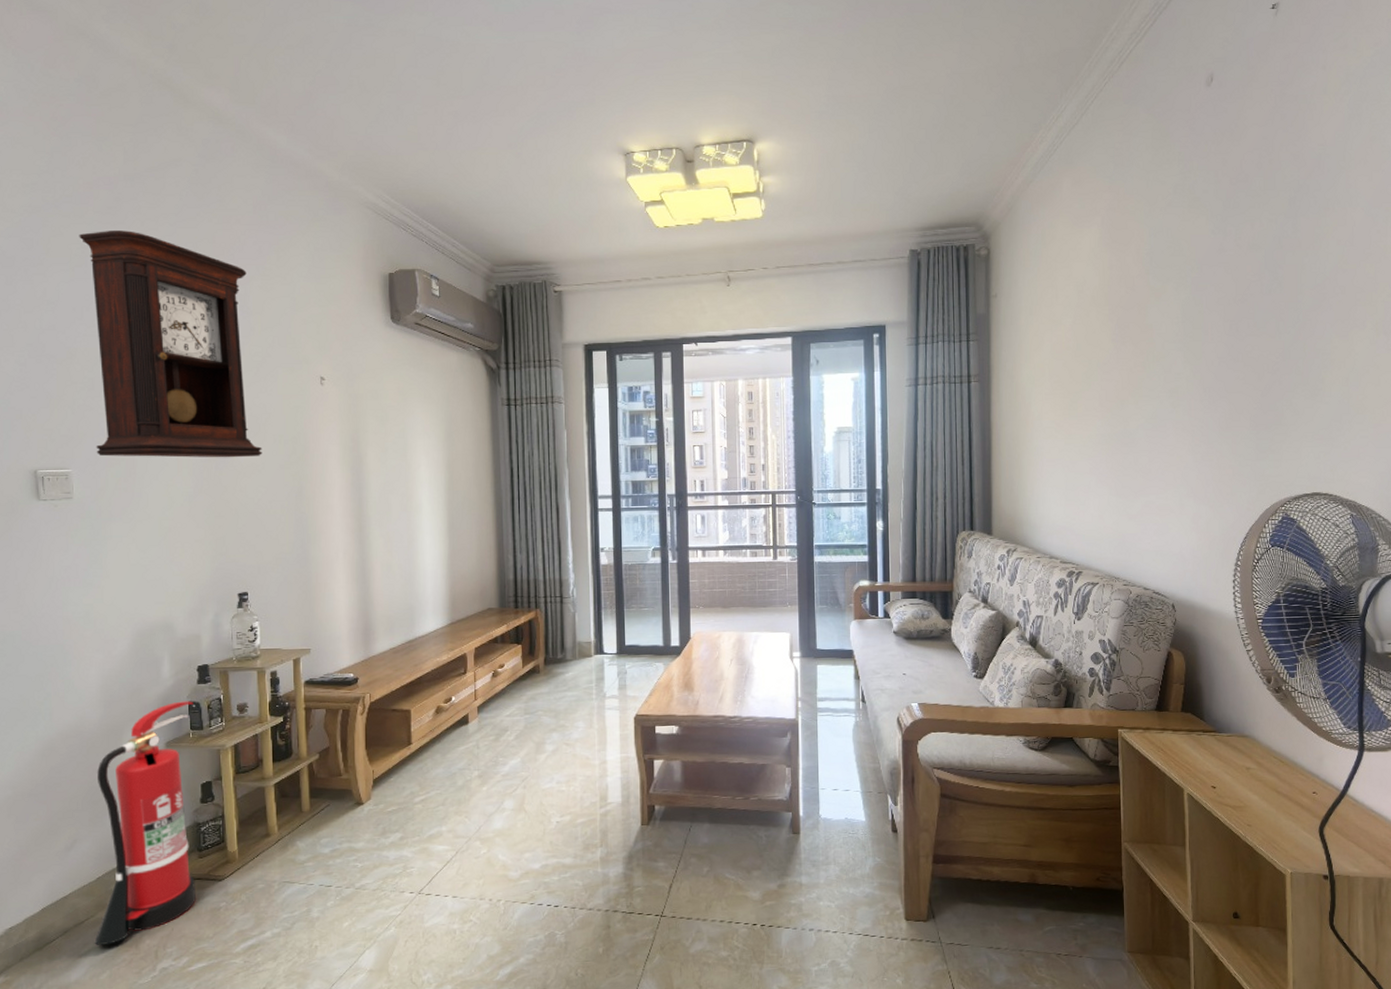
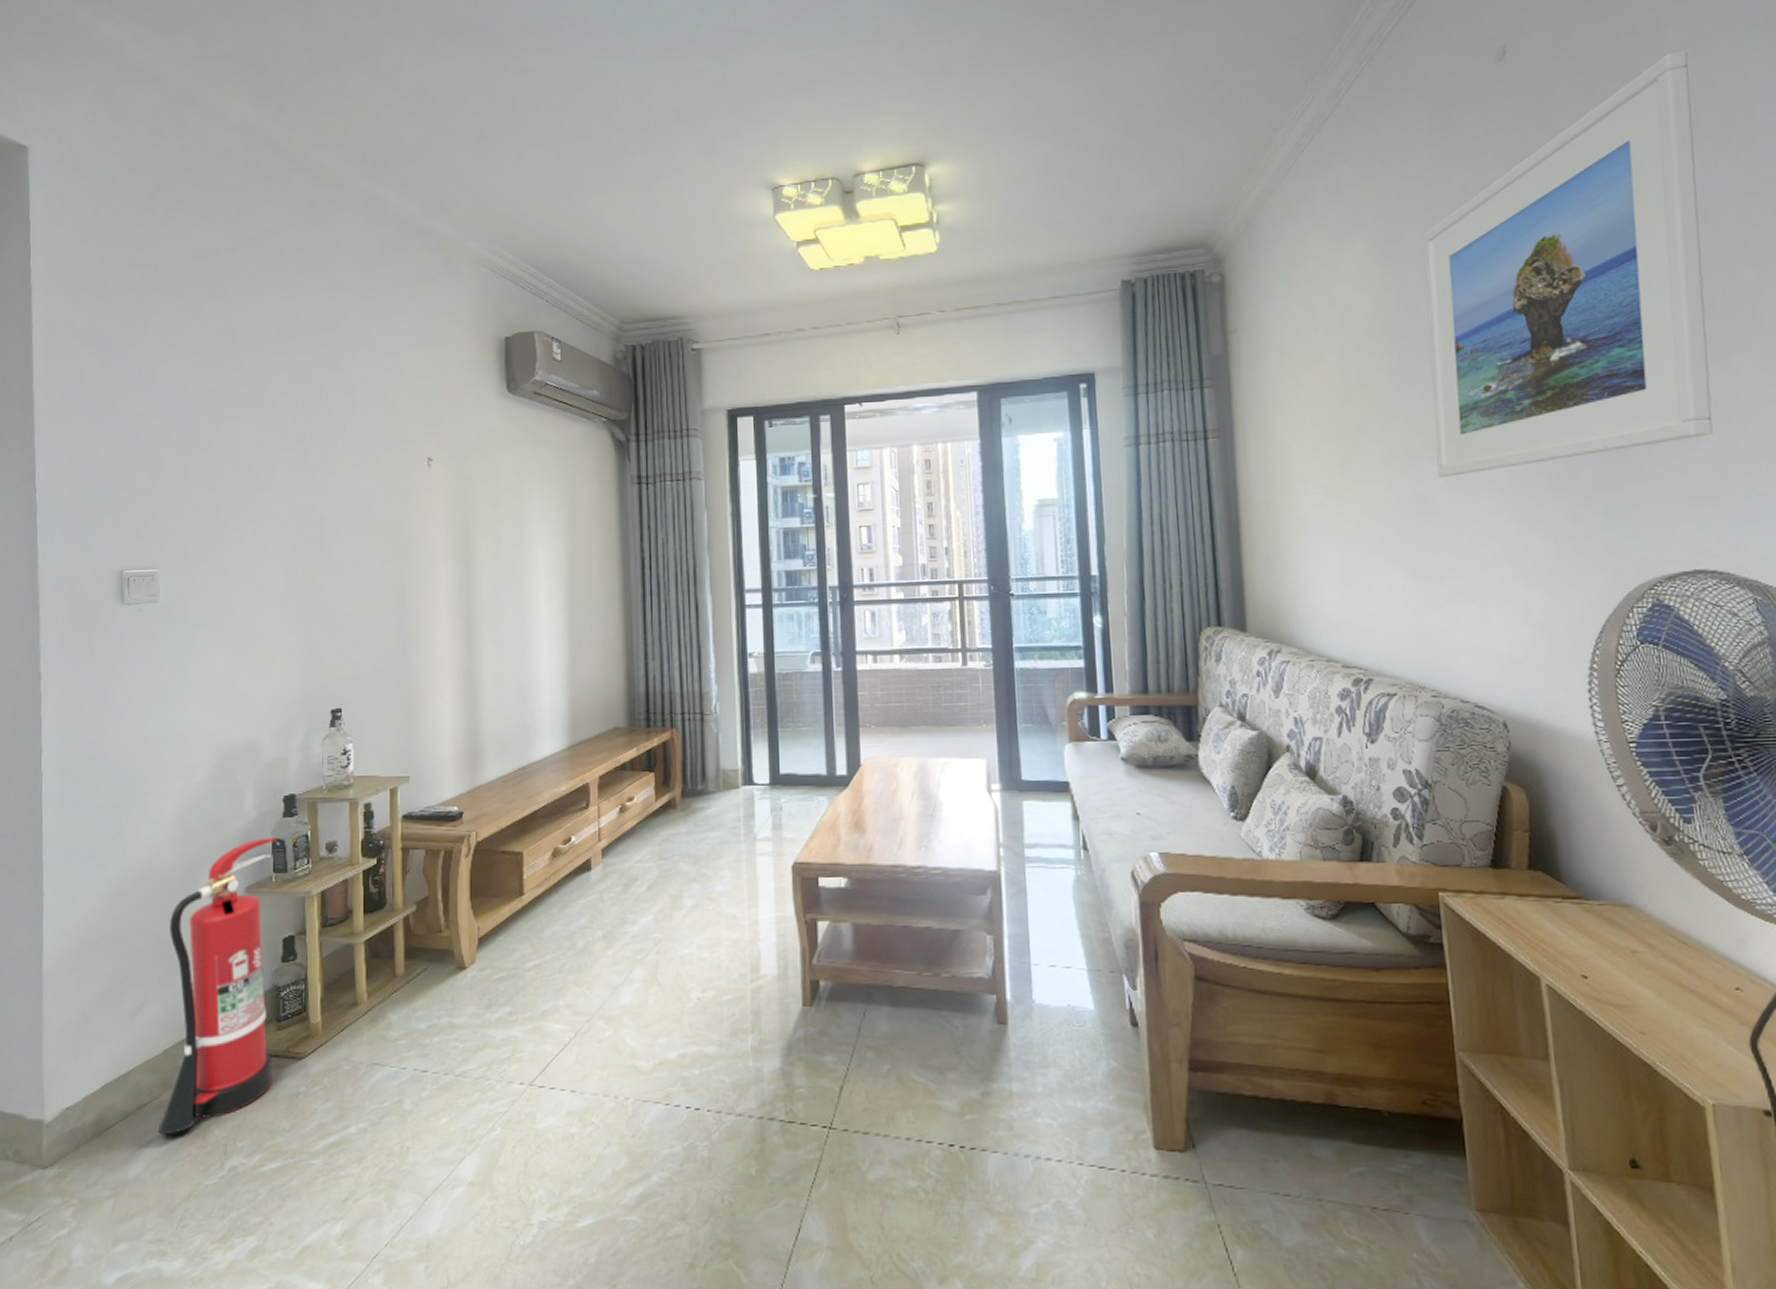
pendulum clock: present [79,230,263,458] -> none [178,304,362,554]
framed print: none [1139,88,1344,418] -> present [1423,51,1713,477]

